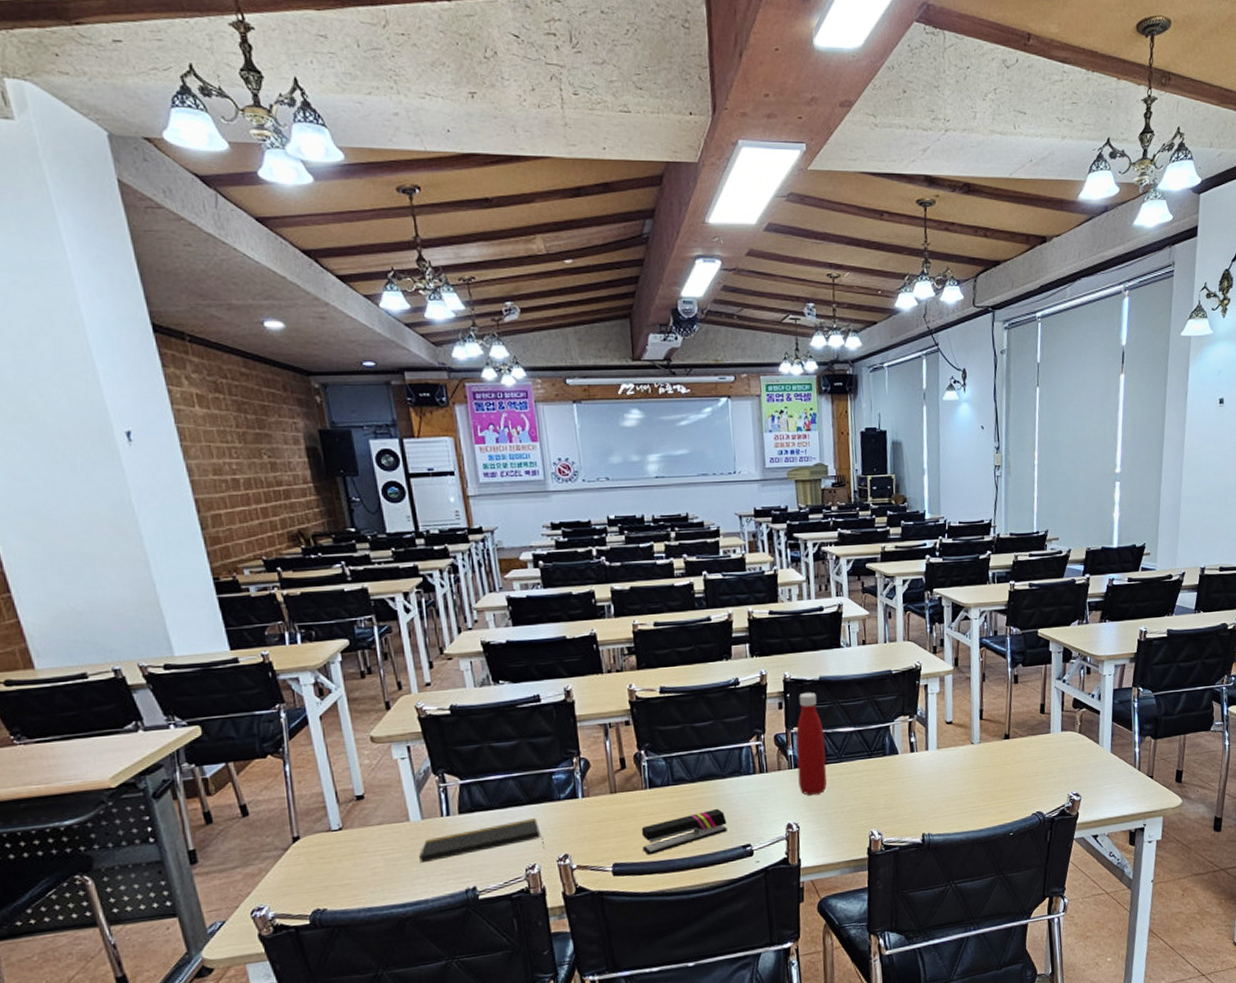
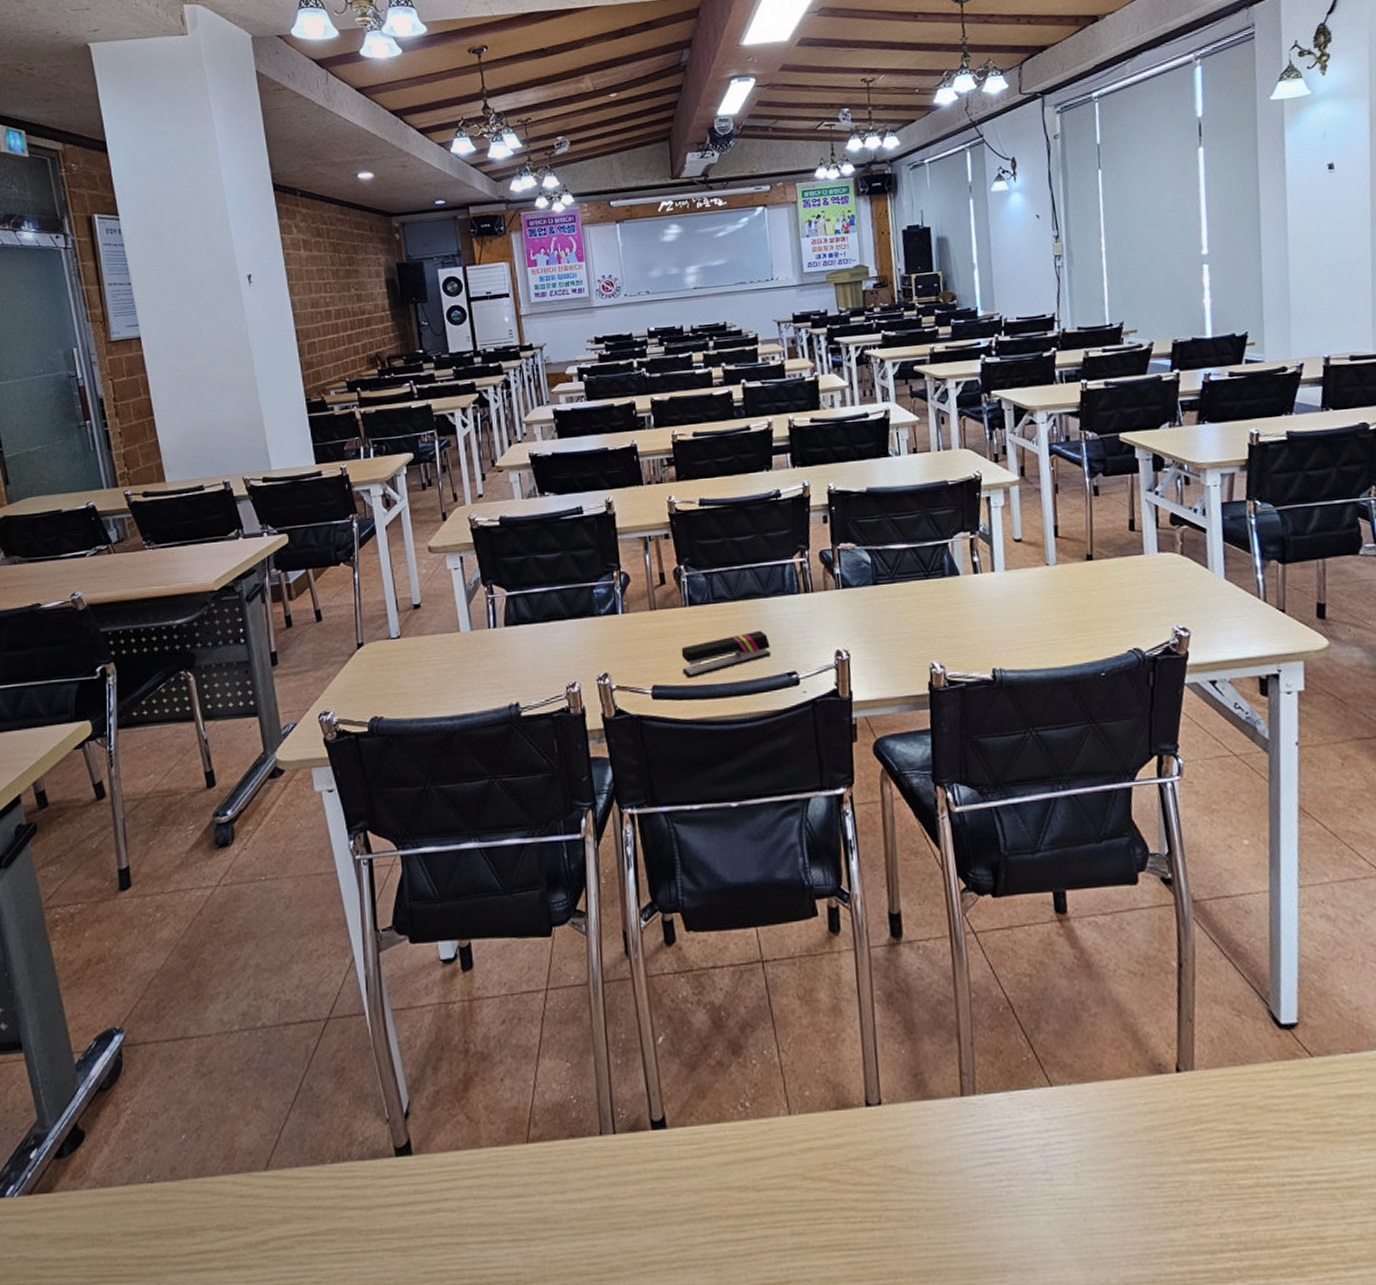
notepad: present [419,818,544,864] -> none [467,634,585,676]
bottle: present [796,692,827,796] -> none [843,504,879,621]

